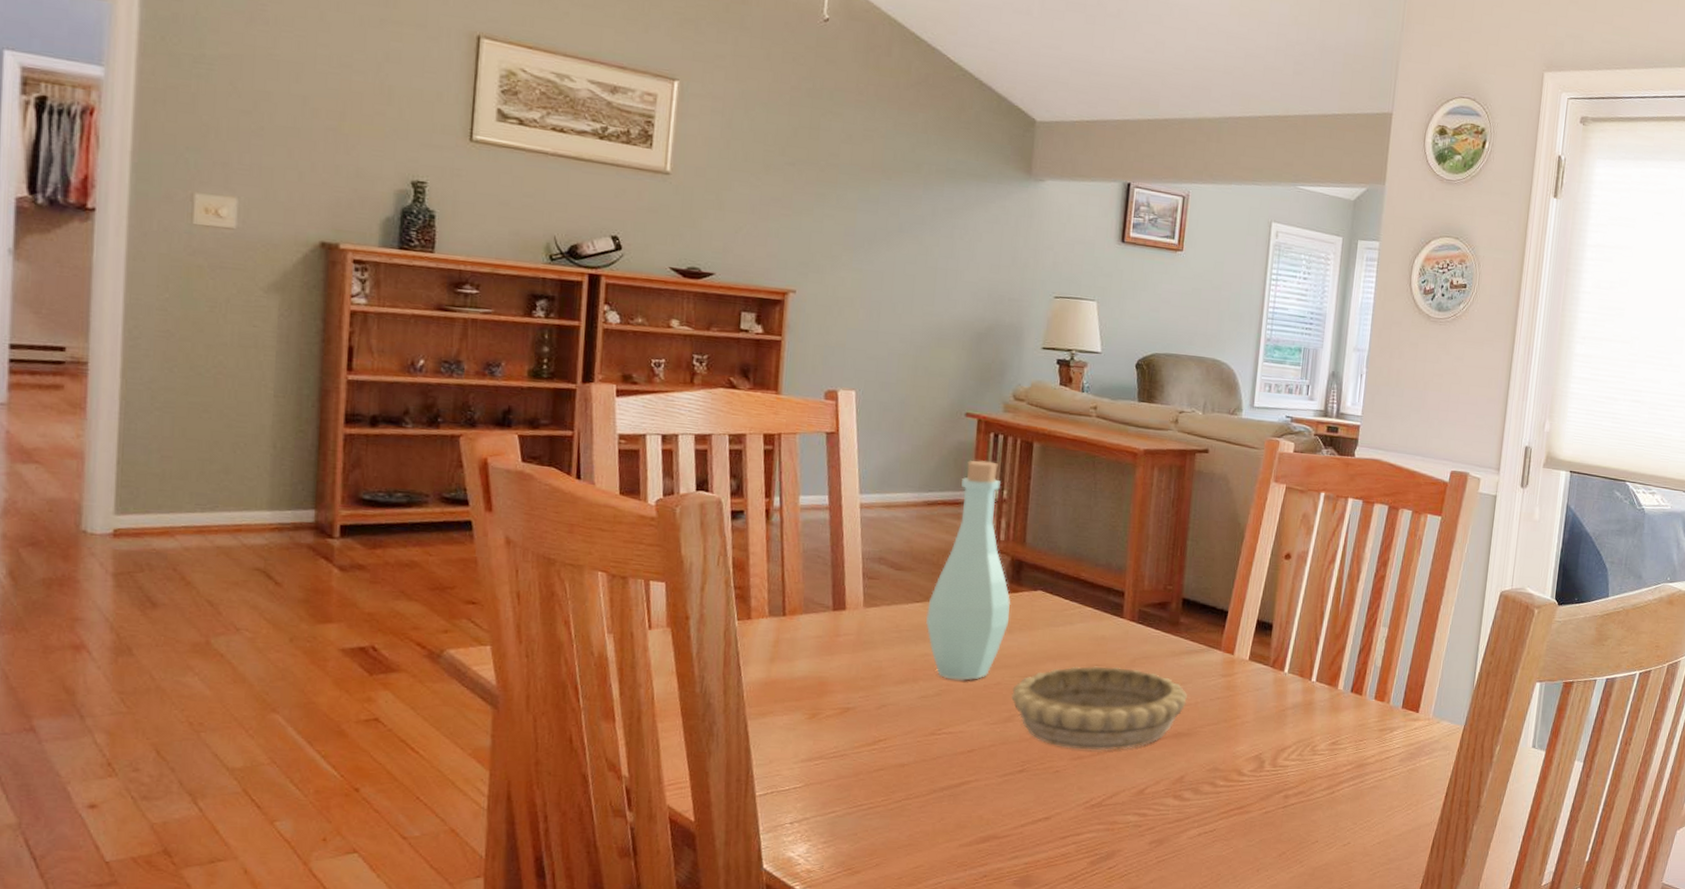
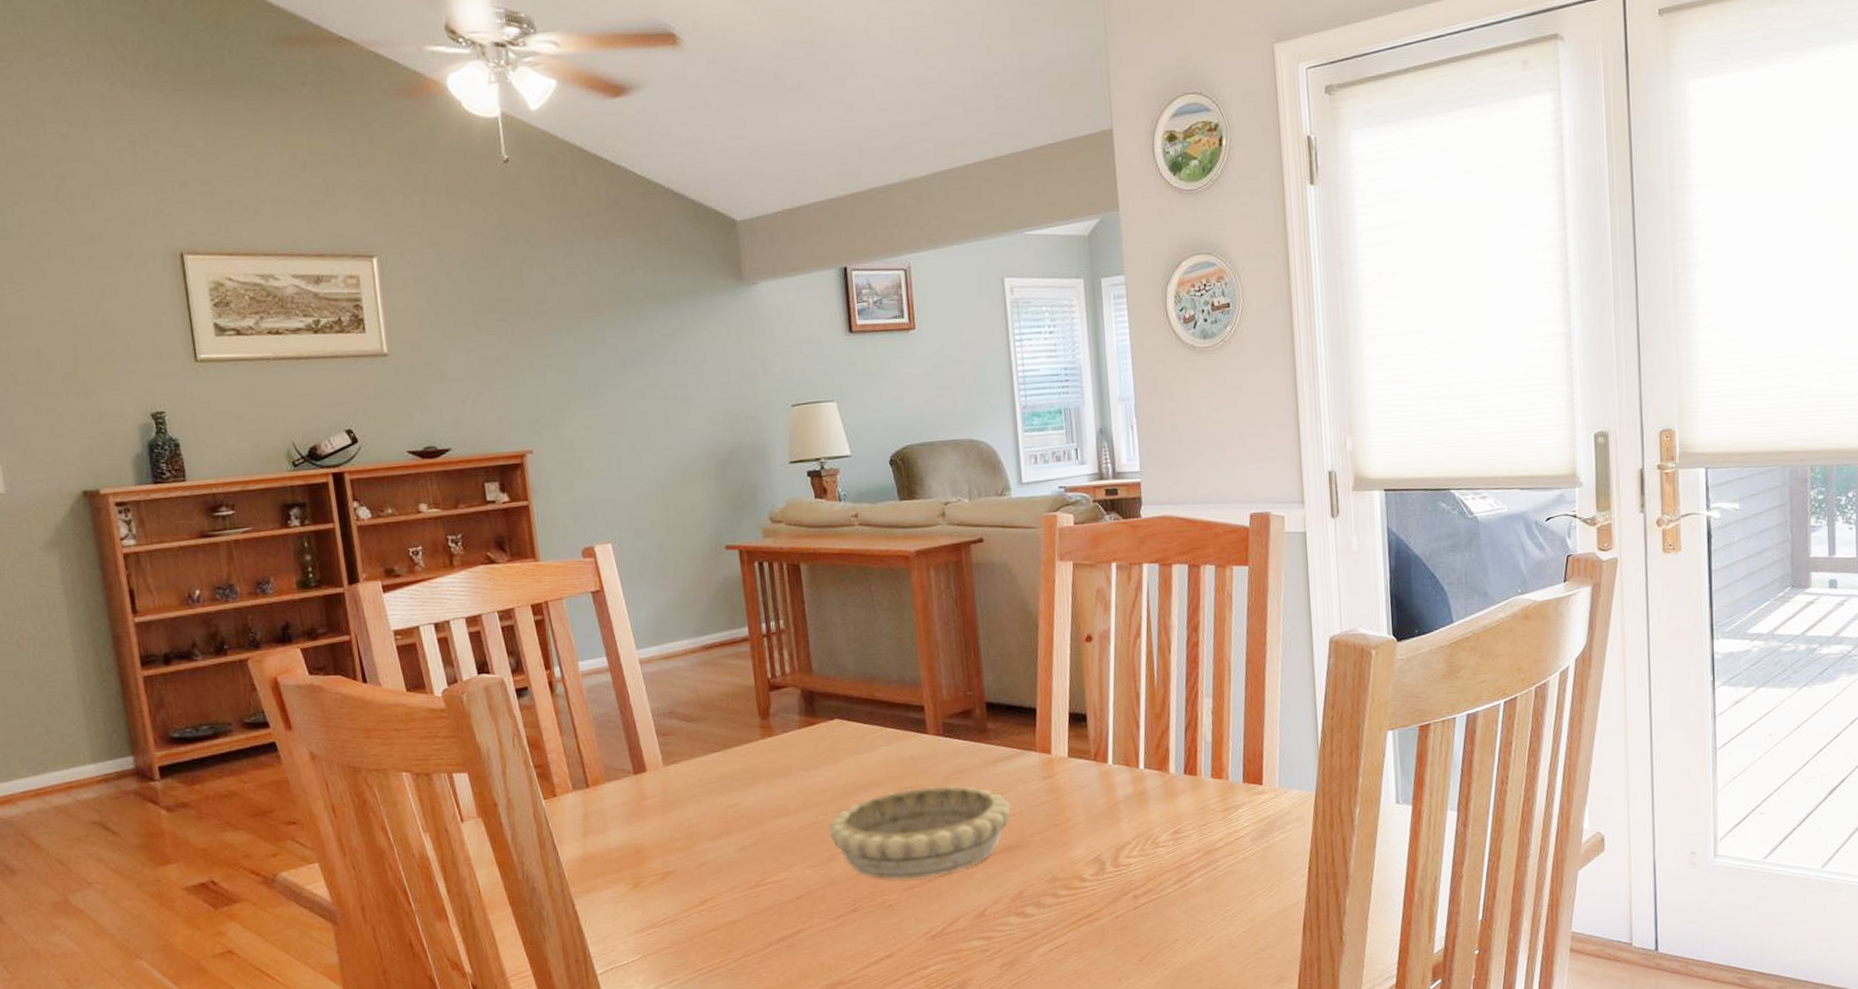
bottle: present [925,460,1011,681] -> none [726,592,812,827]

